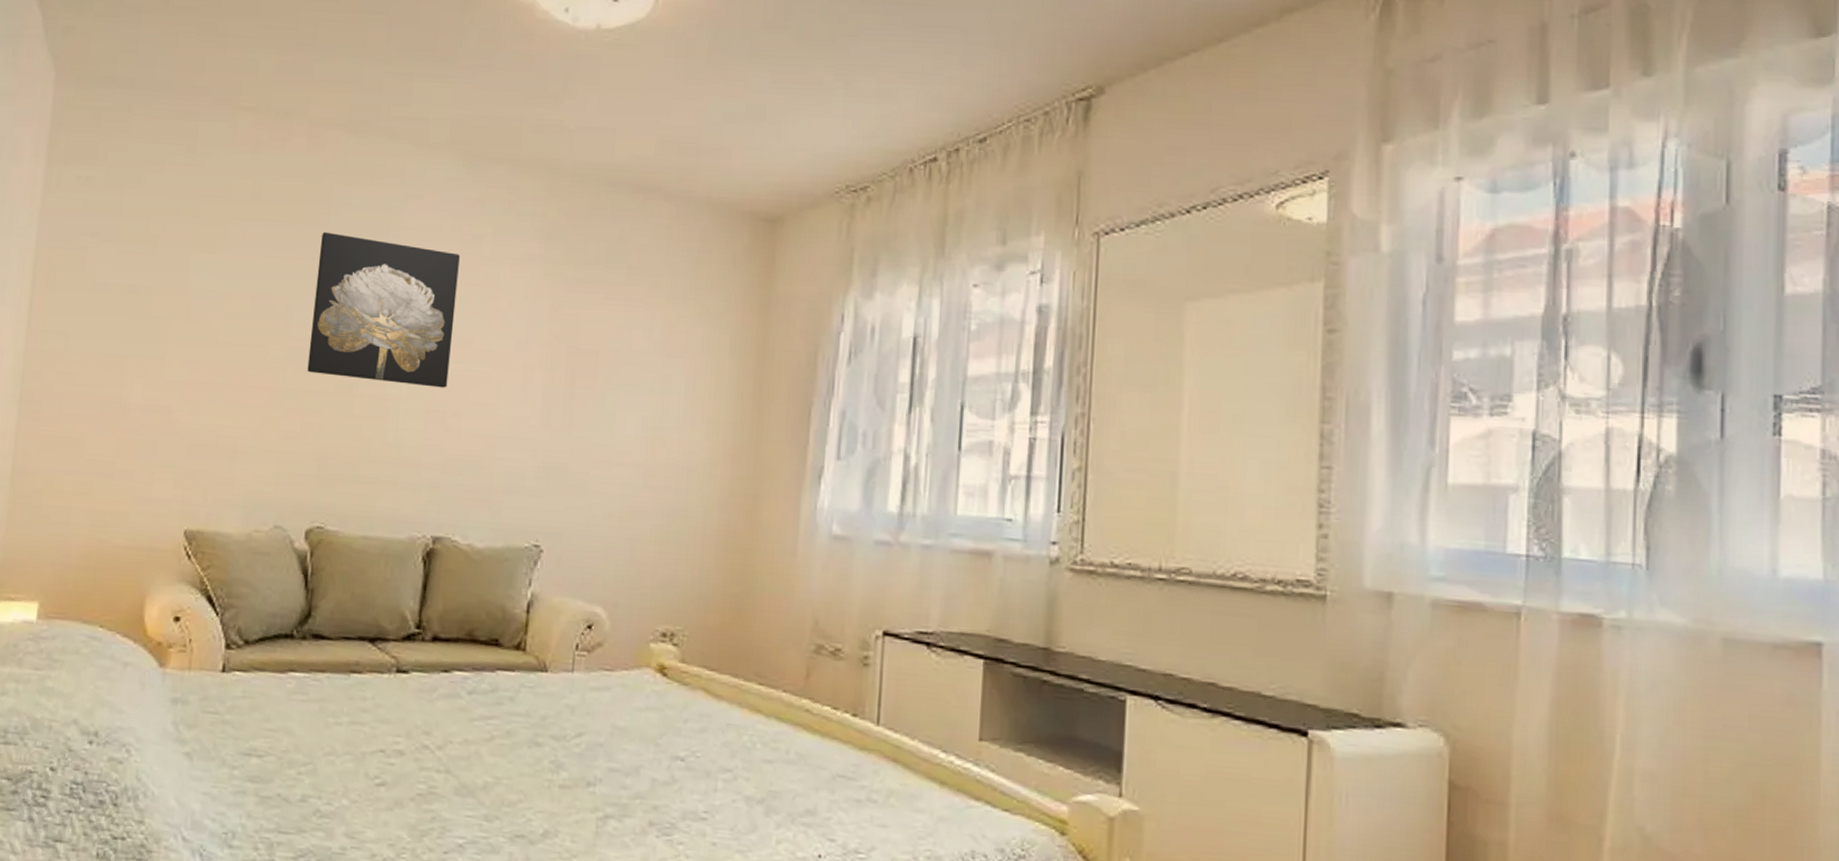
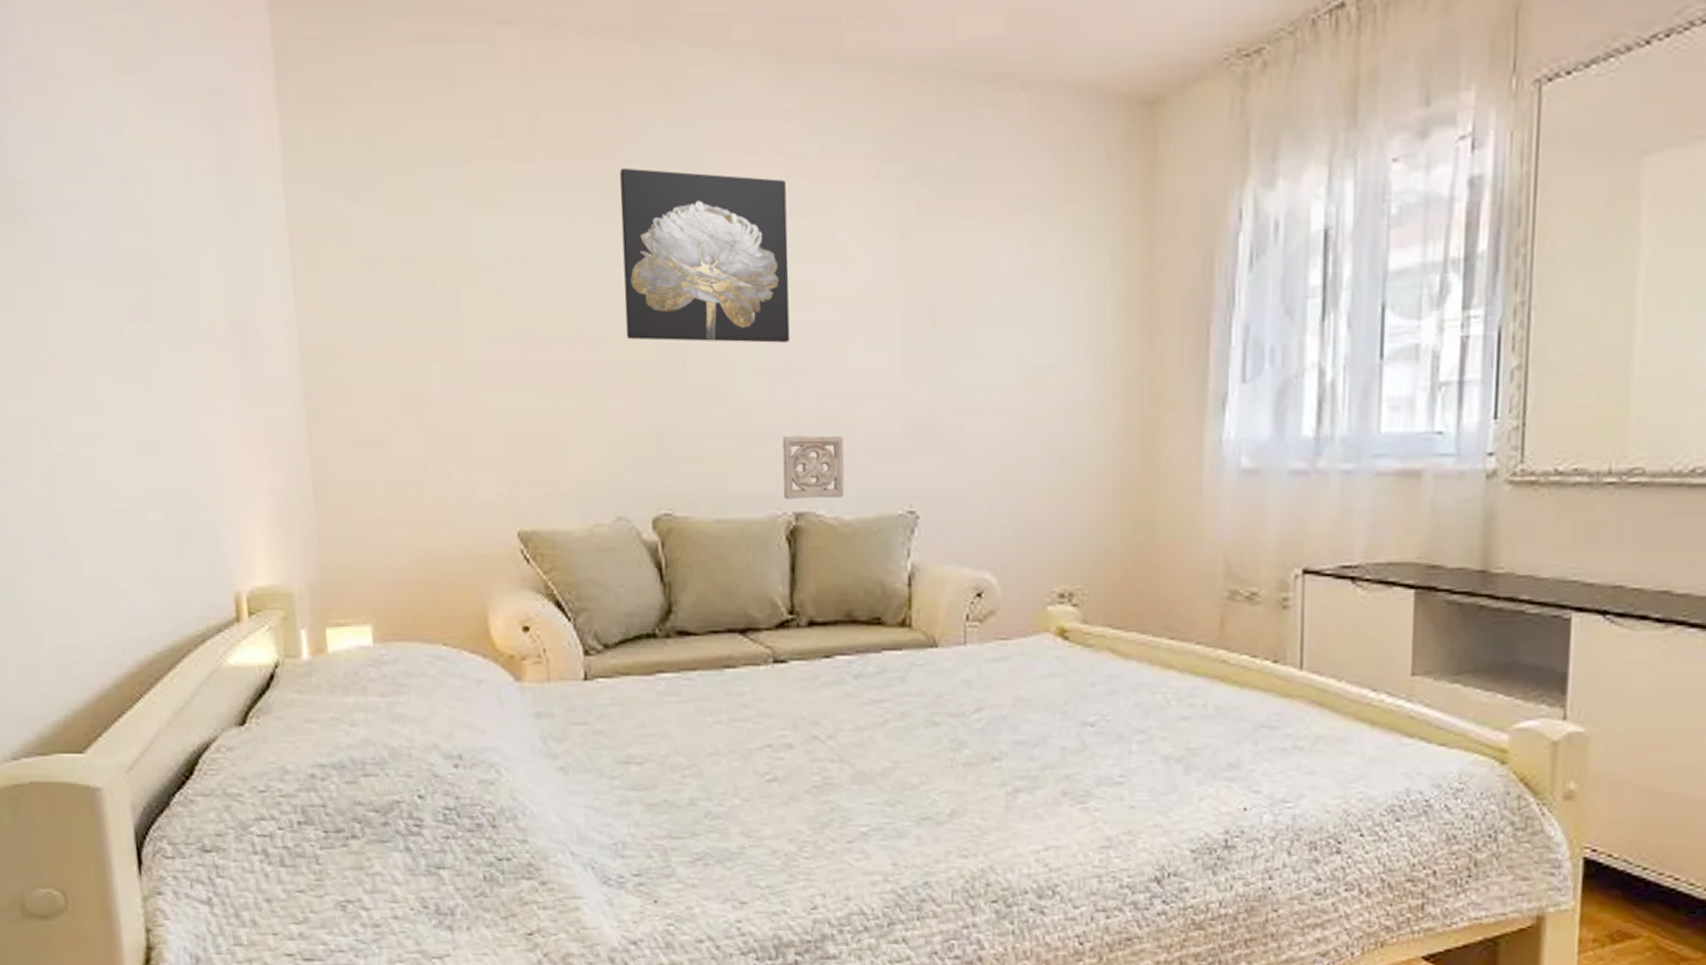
wall ornament: none [425,468,483,528] -> present [782,436,845,499]

